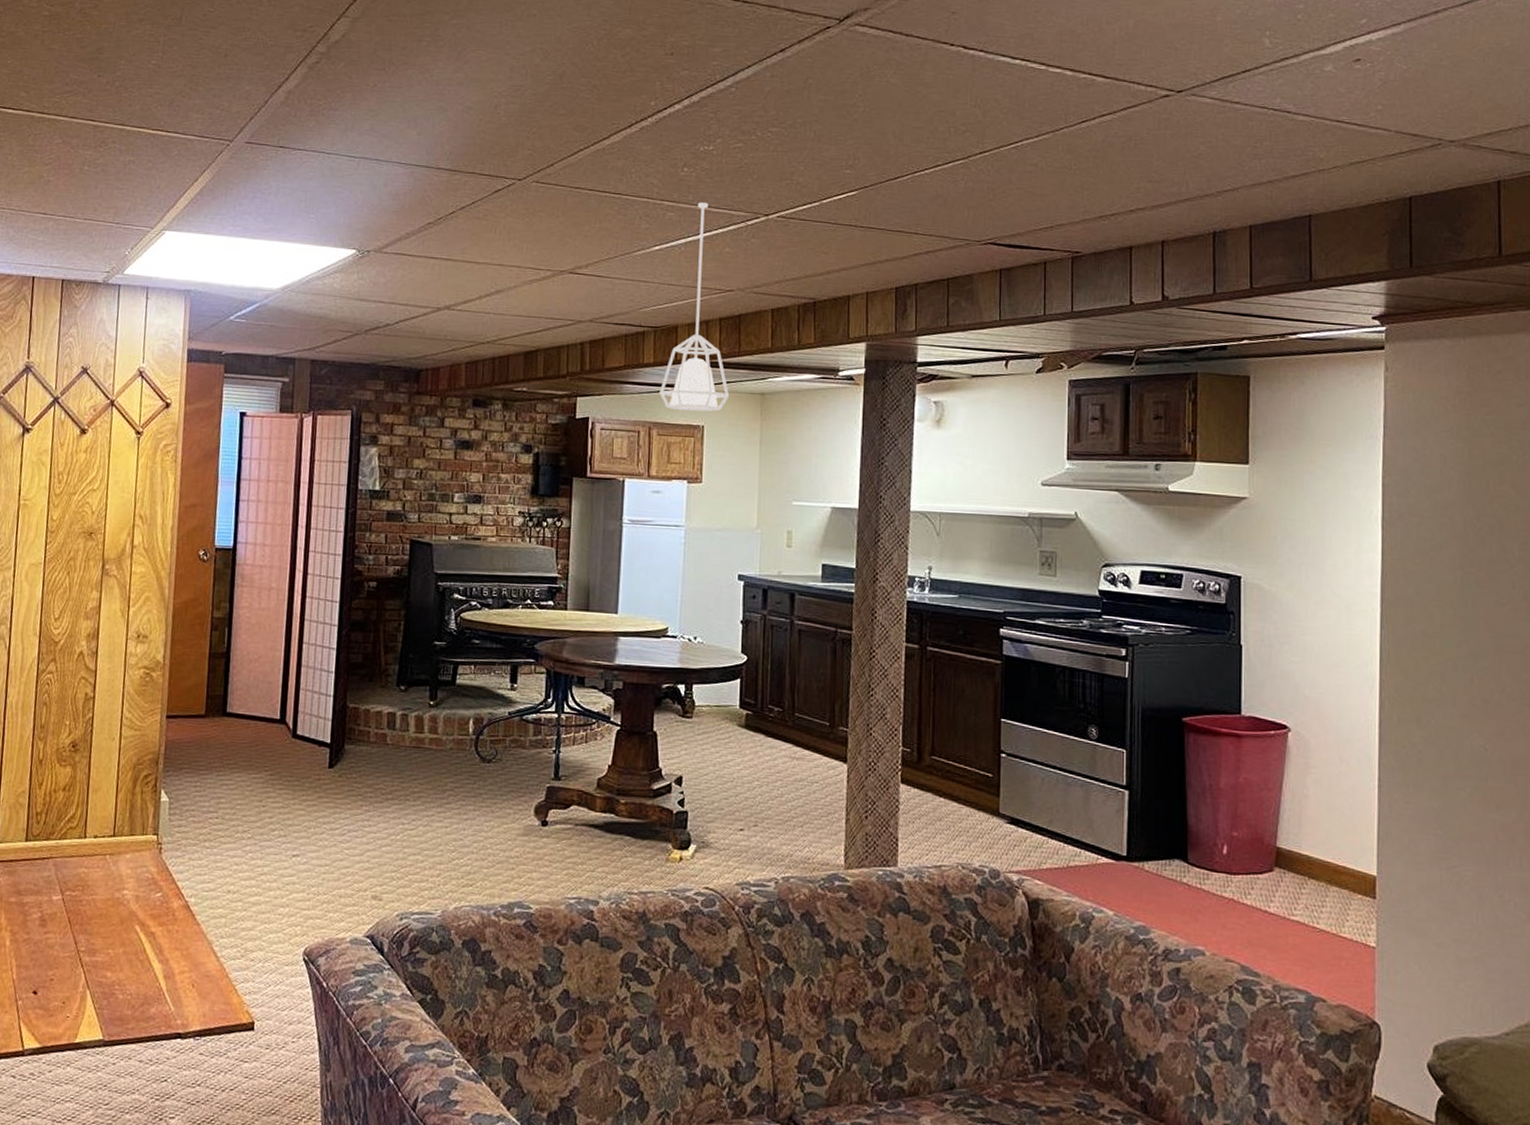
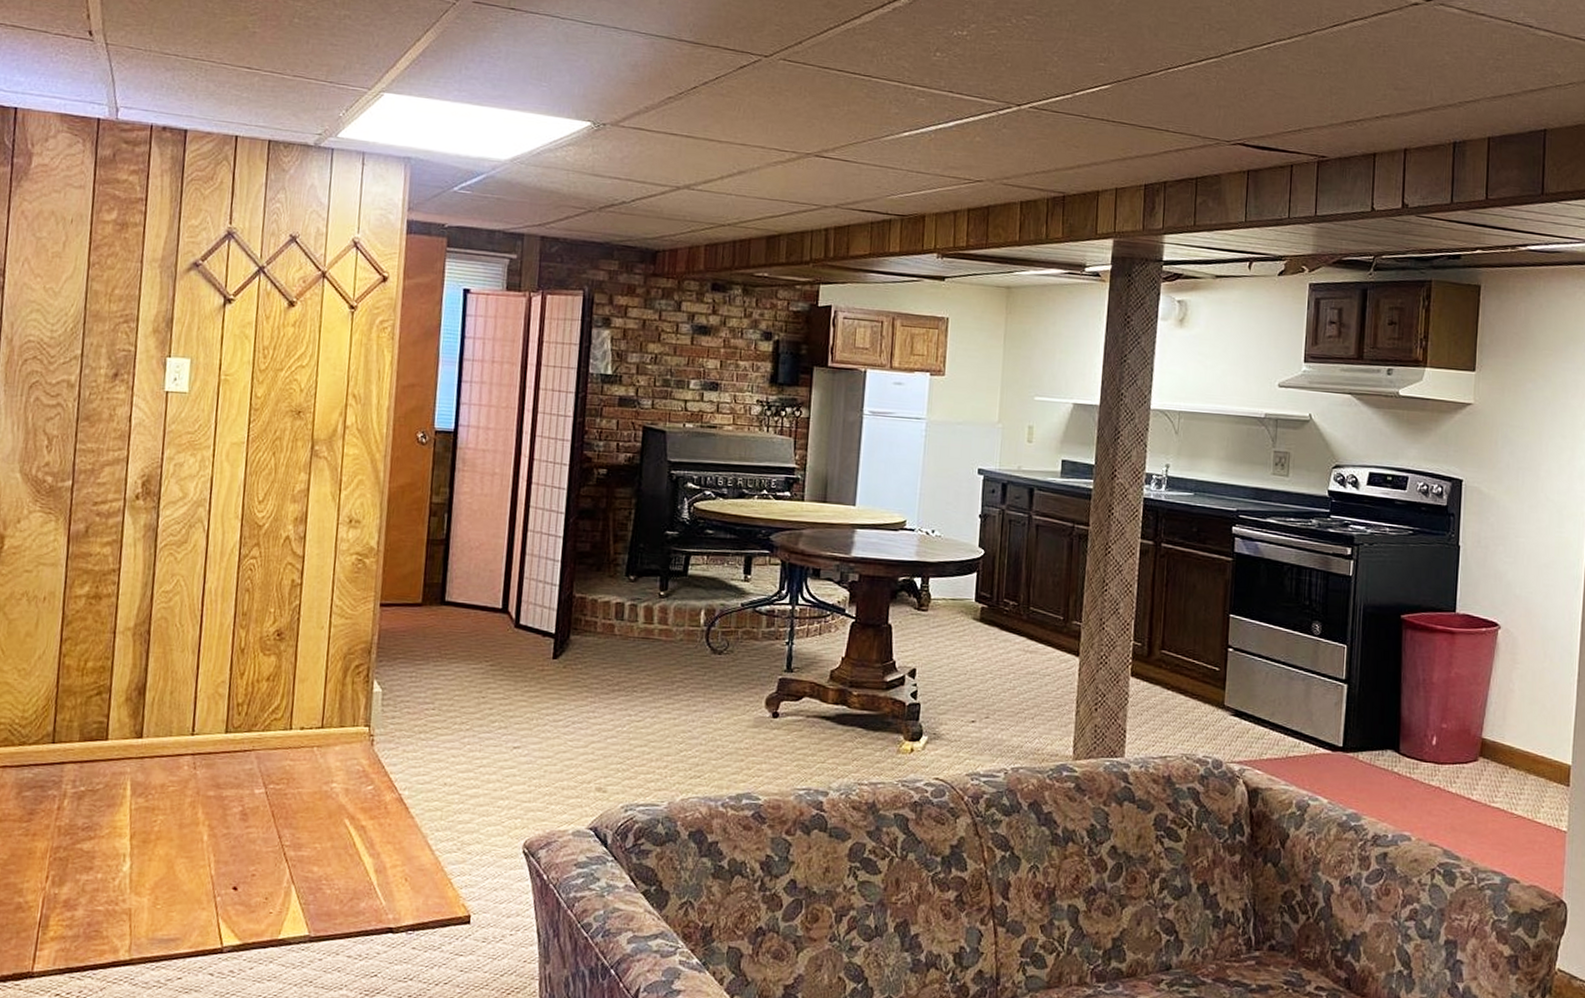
pendant lamp: present [659,202,730,412] -> none [904,88,976,304]

